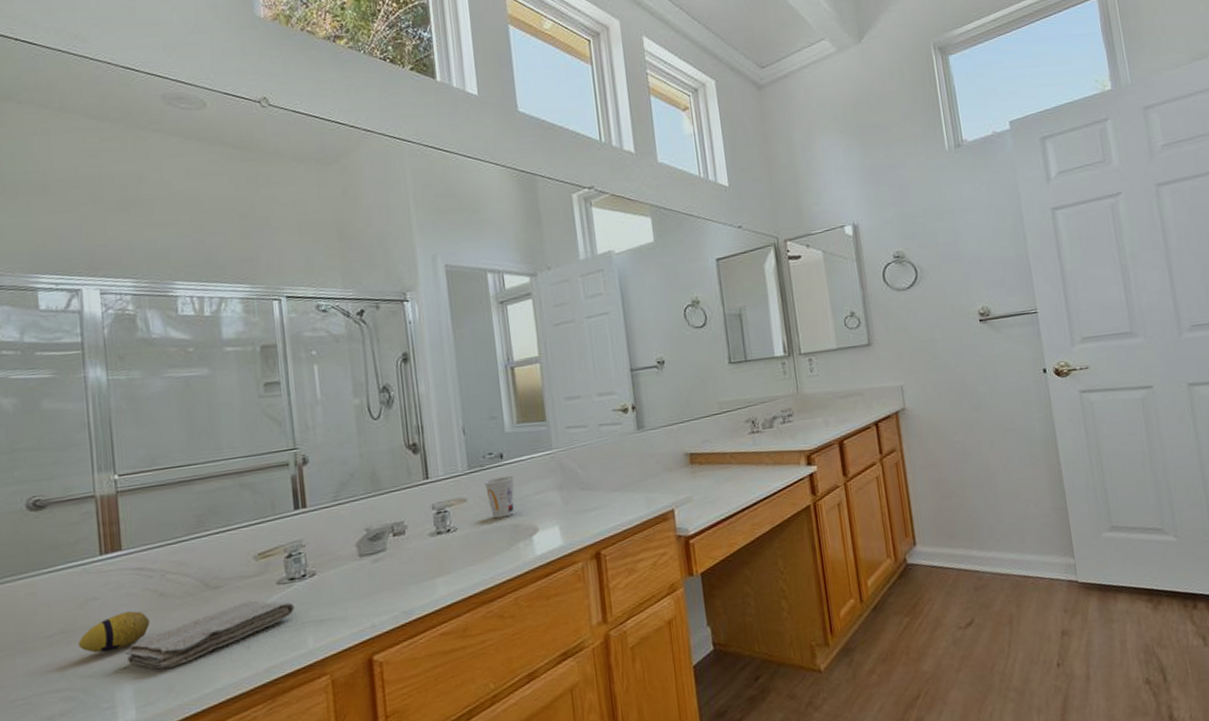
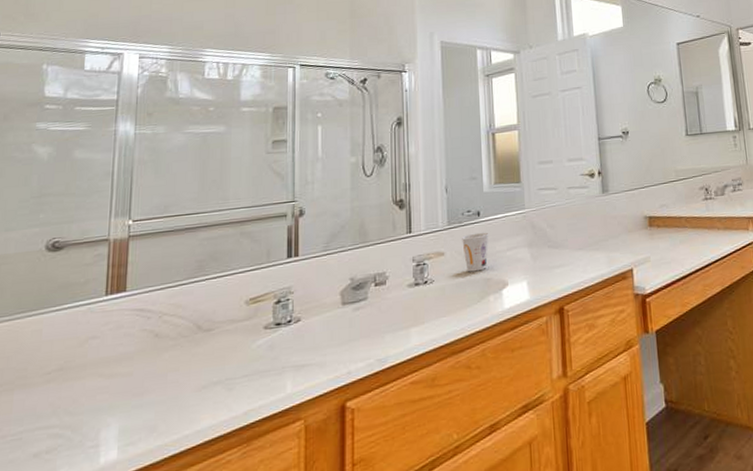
decorative egg: present [77,610,150,653] -> none [73,350,143,391]
washcloth: present [125,600,295,669] -> none [116,344,278,409]

